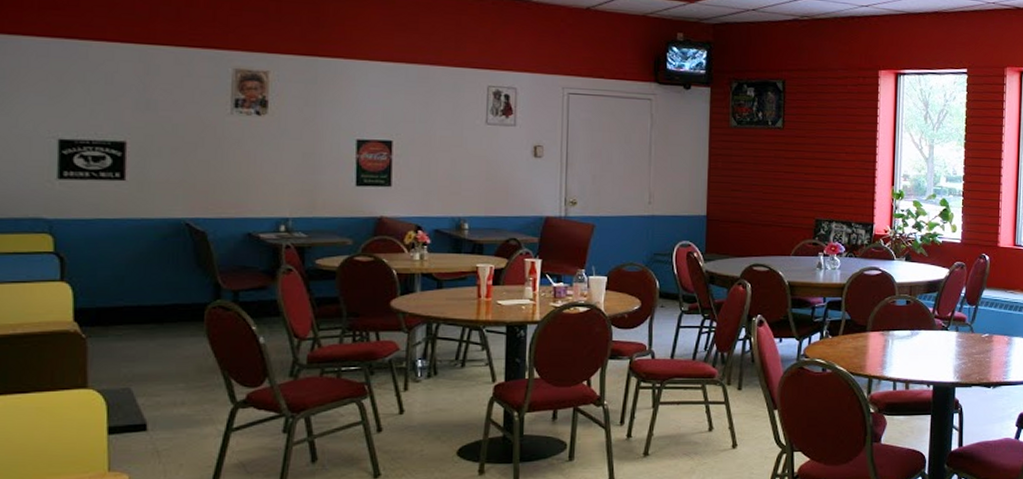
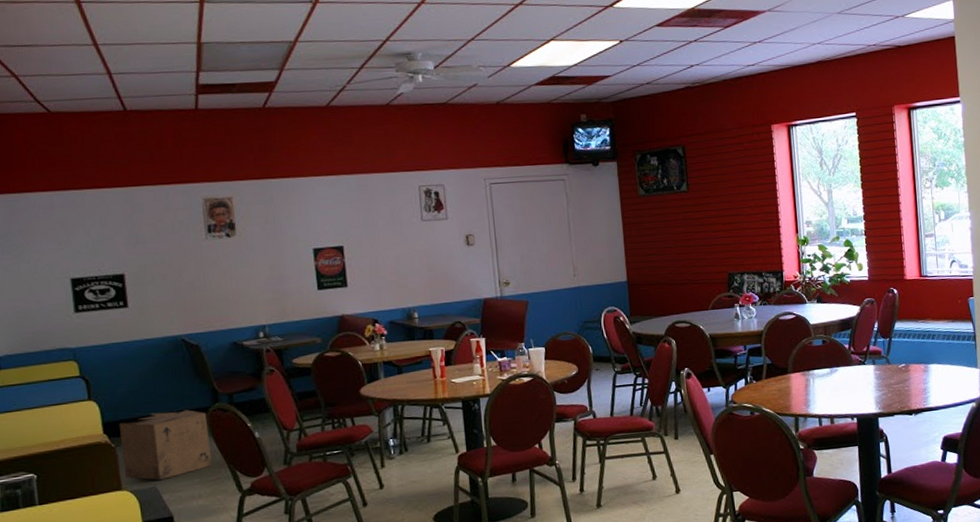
cardboard box: none [93,303,205,380] -> present [118,409,212,480]

